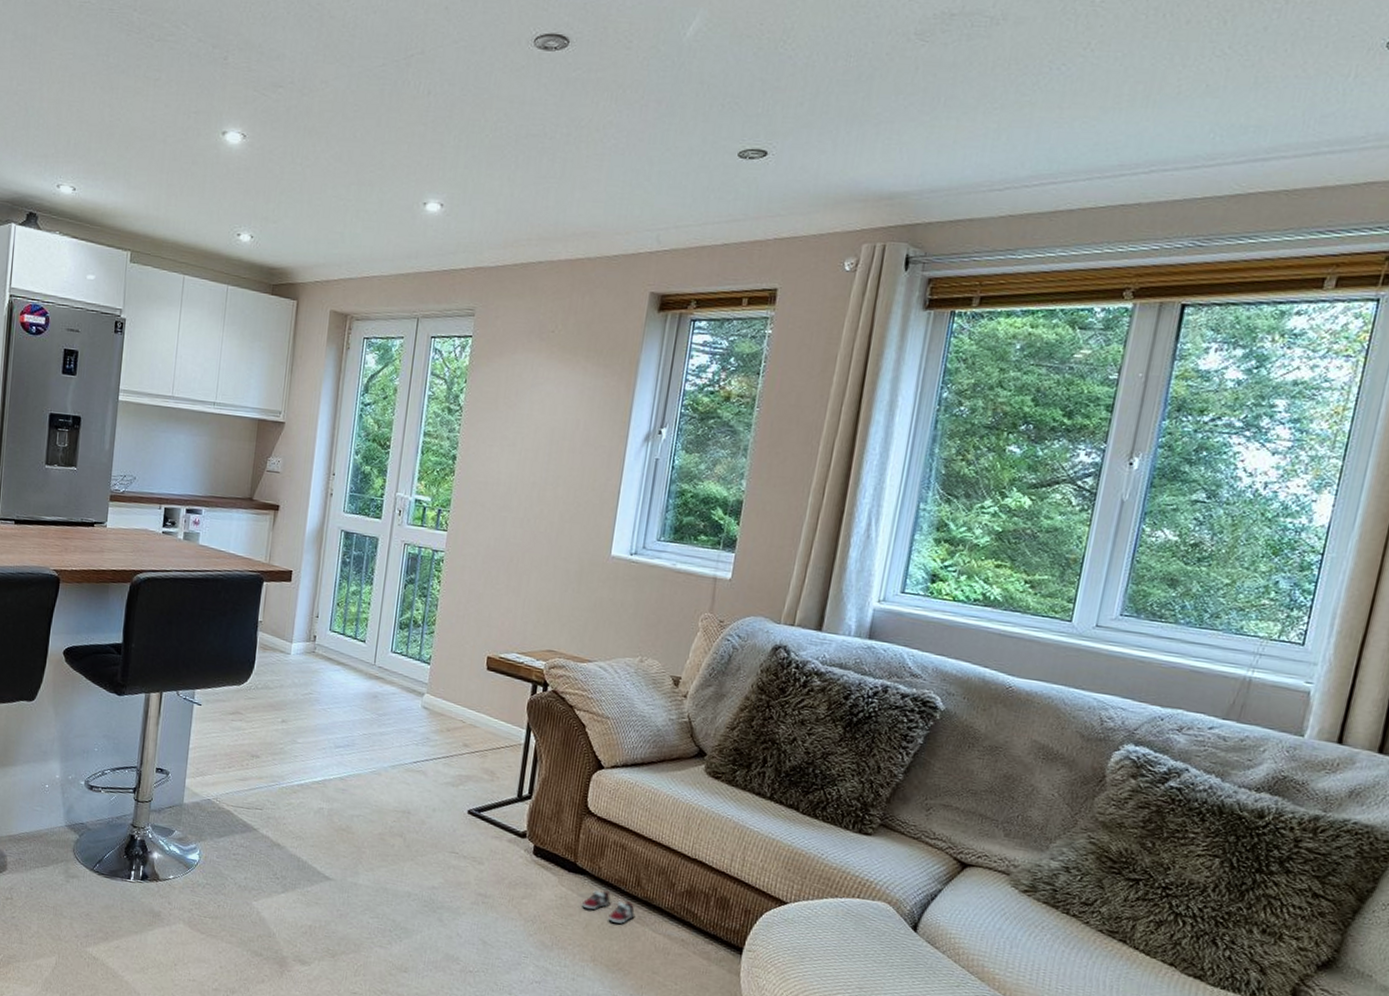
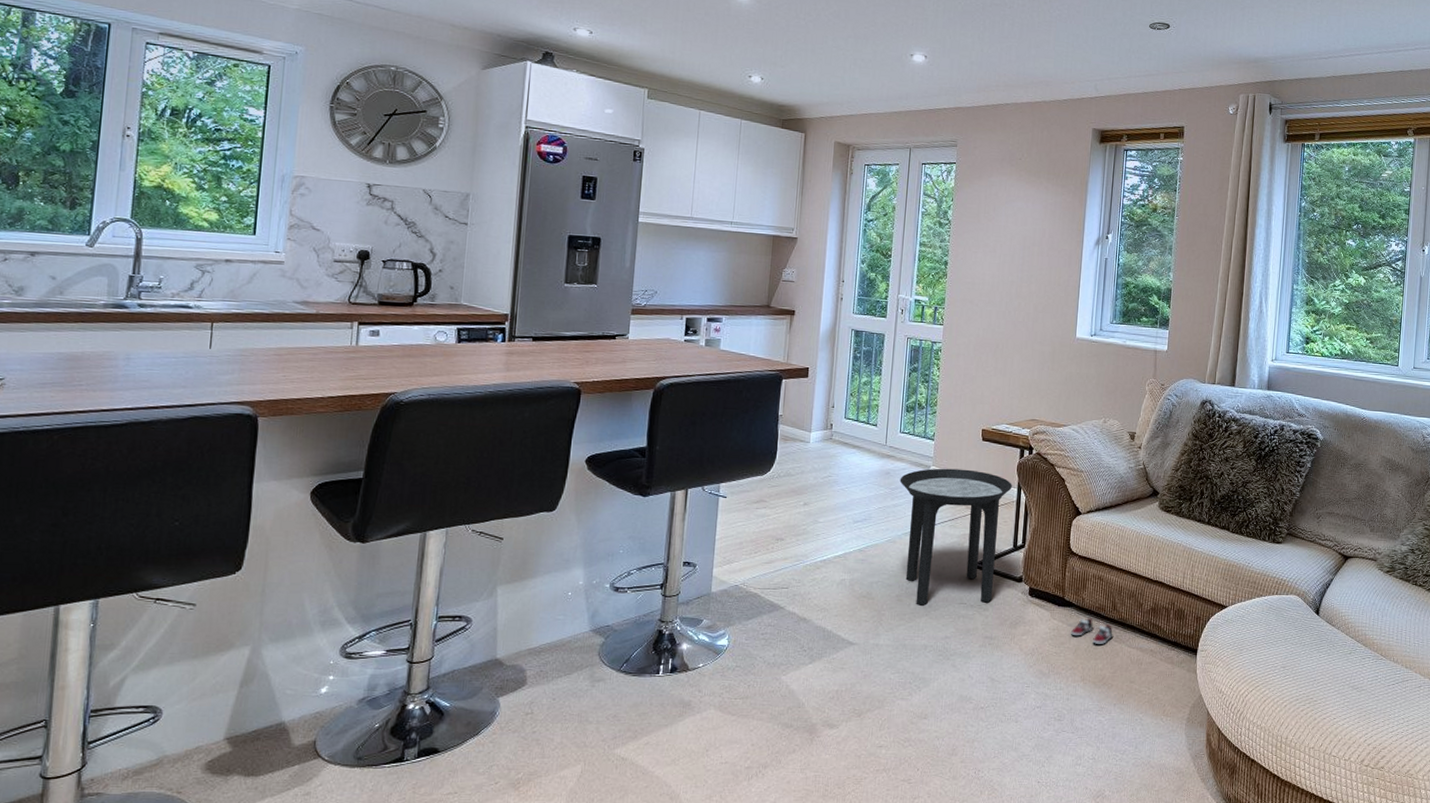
side table: none [388,696,520,856] -> present [900,468,1012,606]

